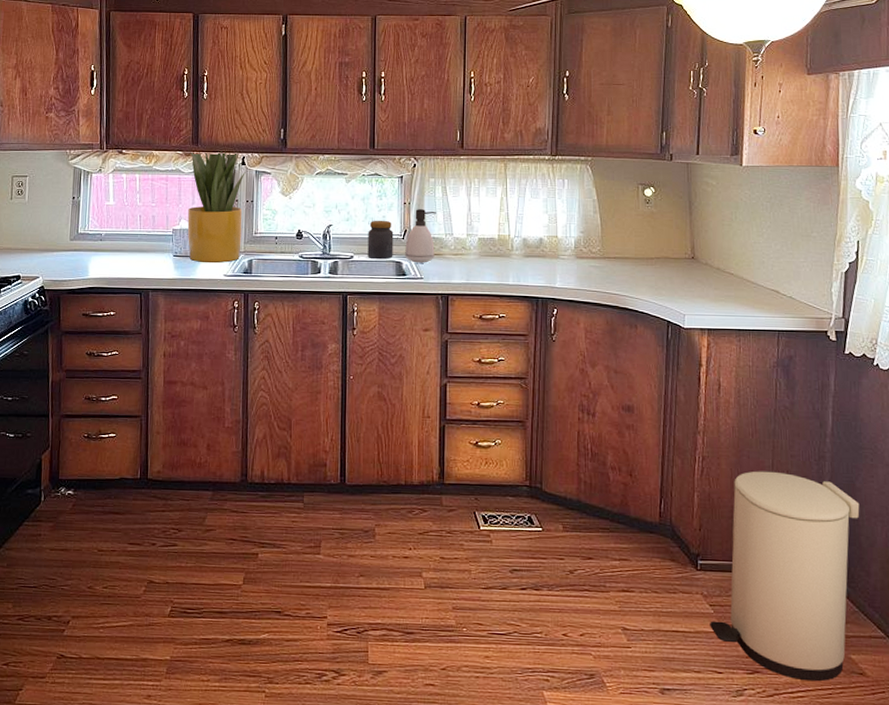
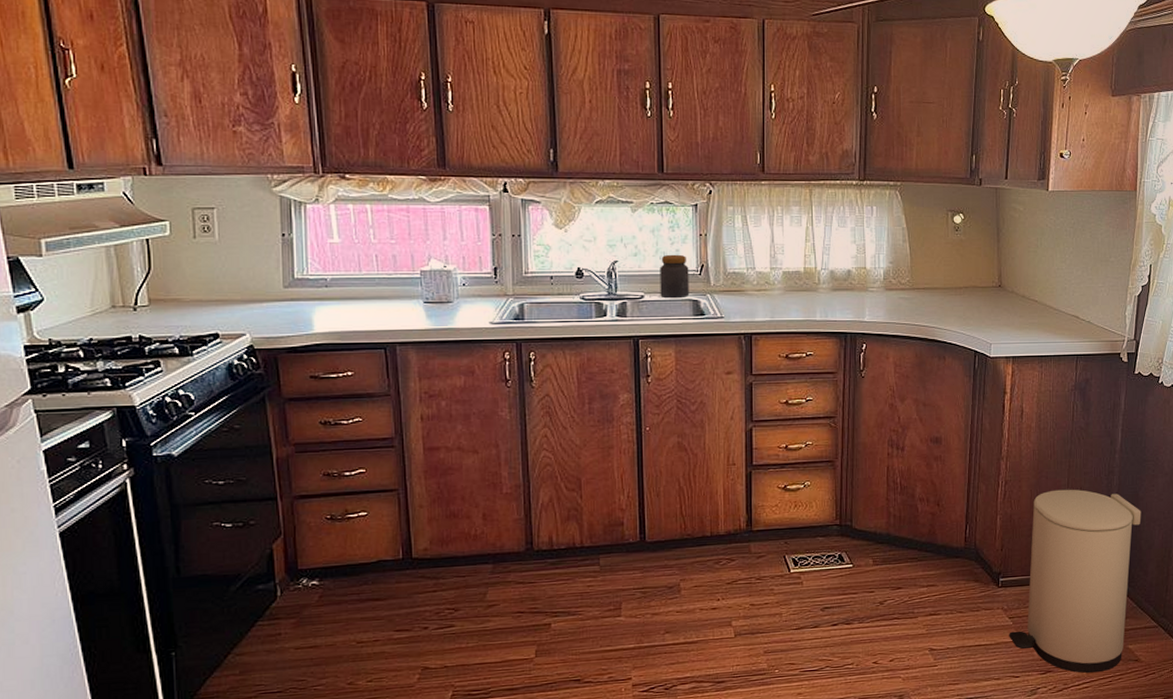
planter: present [187,151,247,263] -> none [436,176,510,310]
soap dispenser: present [405,209,436,263] -> none [703,241,736,301]

